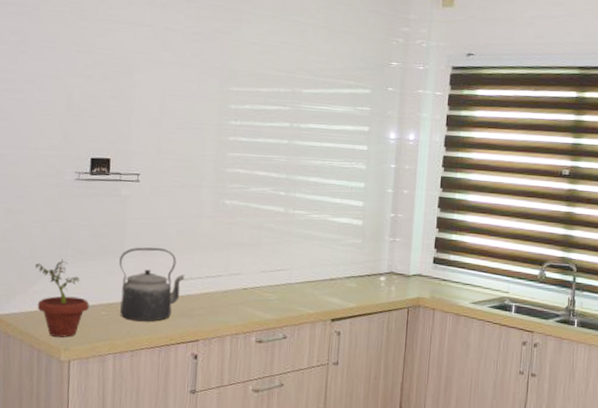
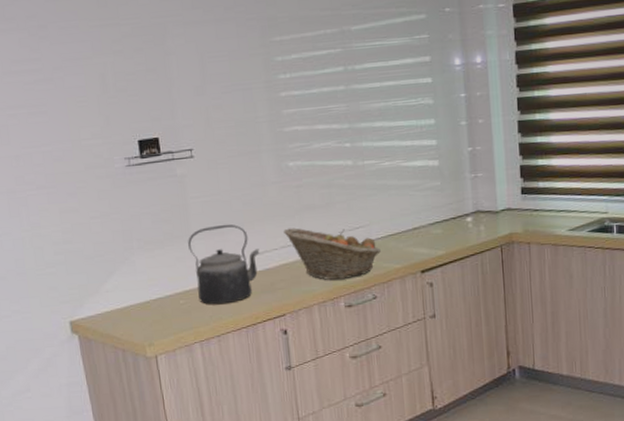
potted plant: present [34,259,89,338] -> none [101,252,166,334]
fruit basket: none [210,260,297,316] -> present [284,228,381,280]

